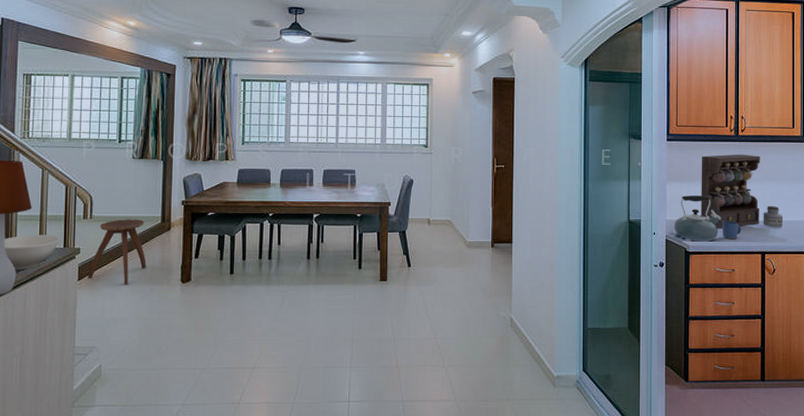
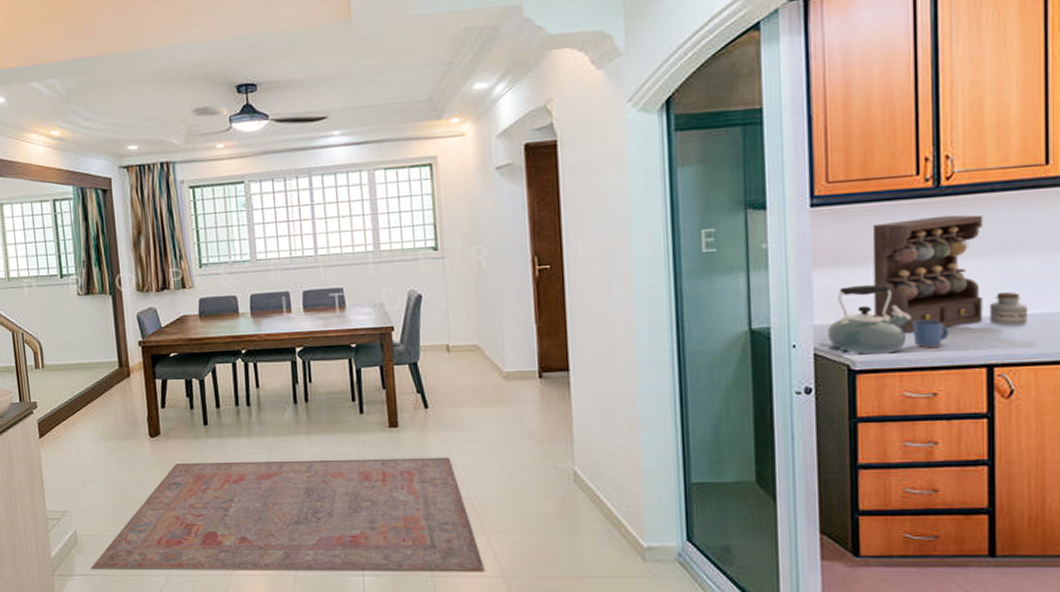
stool: present [88,219,146,285] -> none [48,365,109,442]
rug: none [110,305,442,400] -> present [90,457,485,572]

